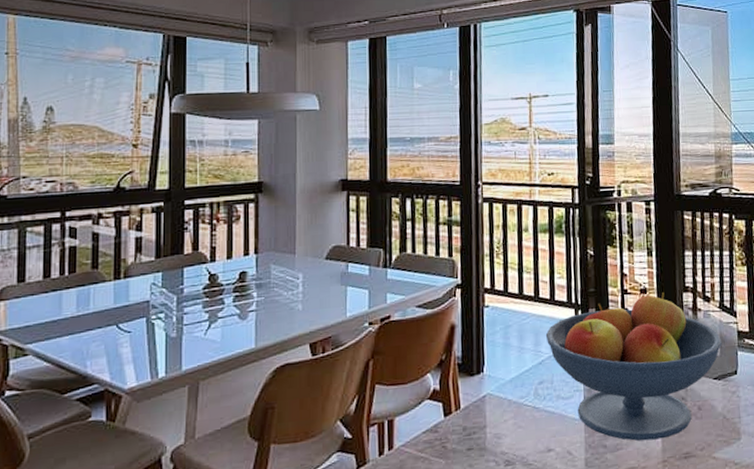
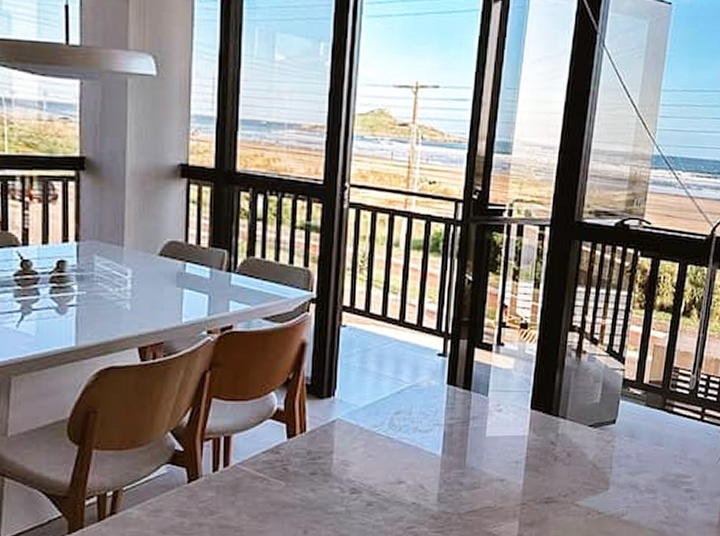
fruit bowl: present [545,292,723,441] -> none [408,330,605,482]

